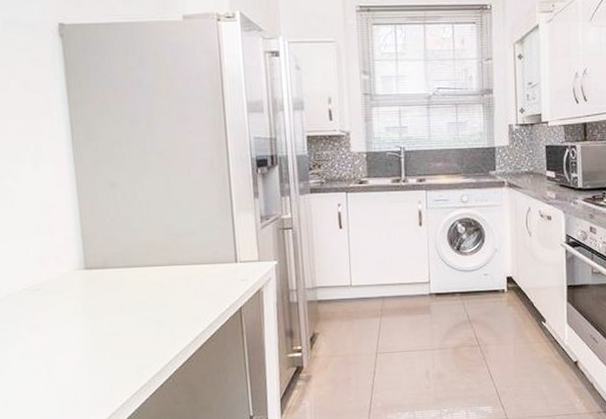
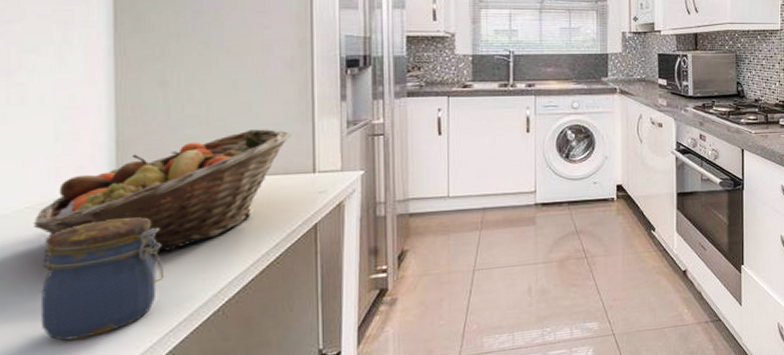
fruit basket: none [29,224,216,328] -> present [33,129,292,251]
jar: none [38,298,126,397] -> present [40,217,163,341]

